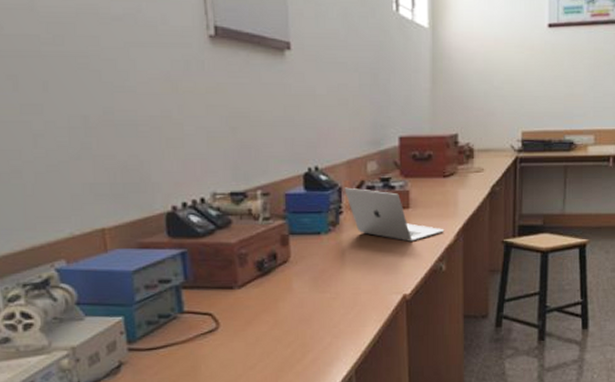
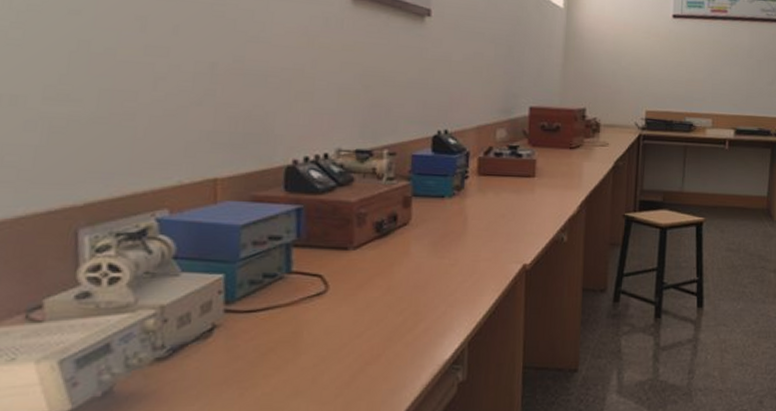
laptop: present [344,187,445,242] -> none [472,152,568,211]

